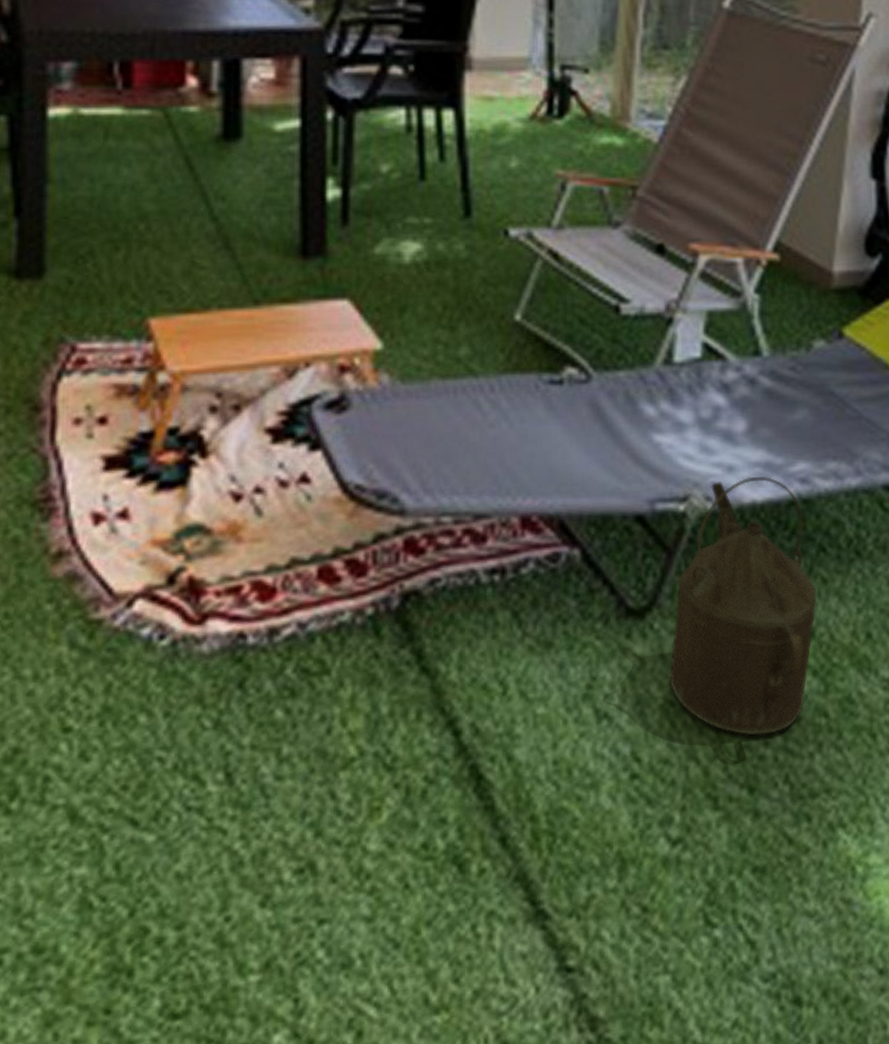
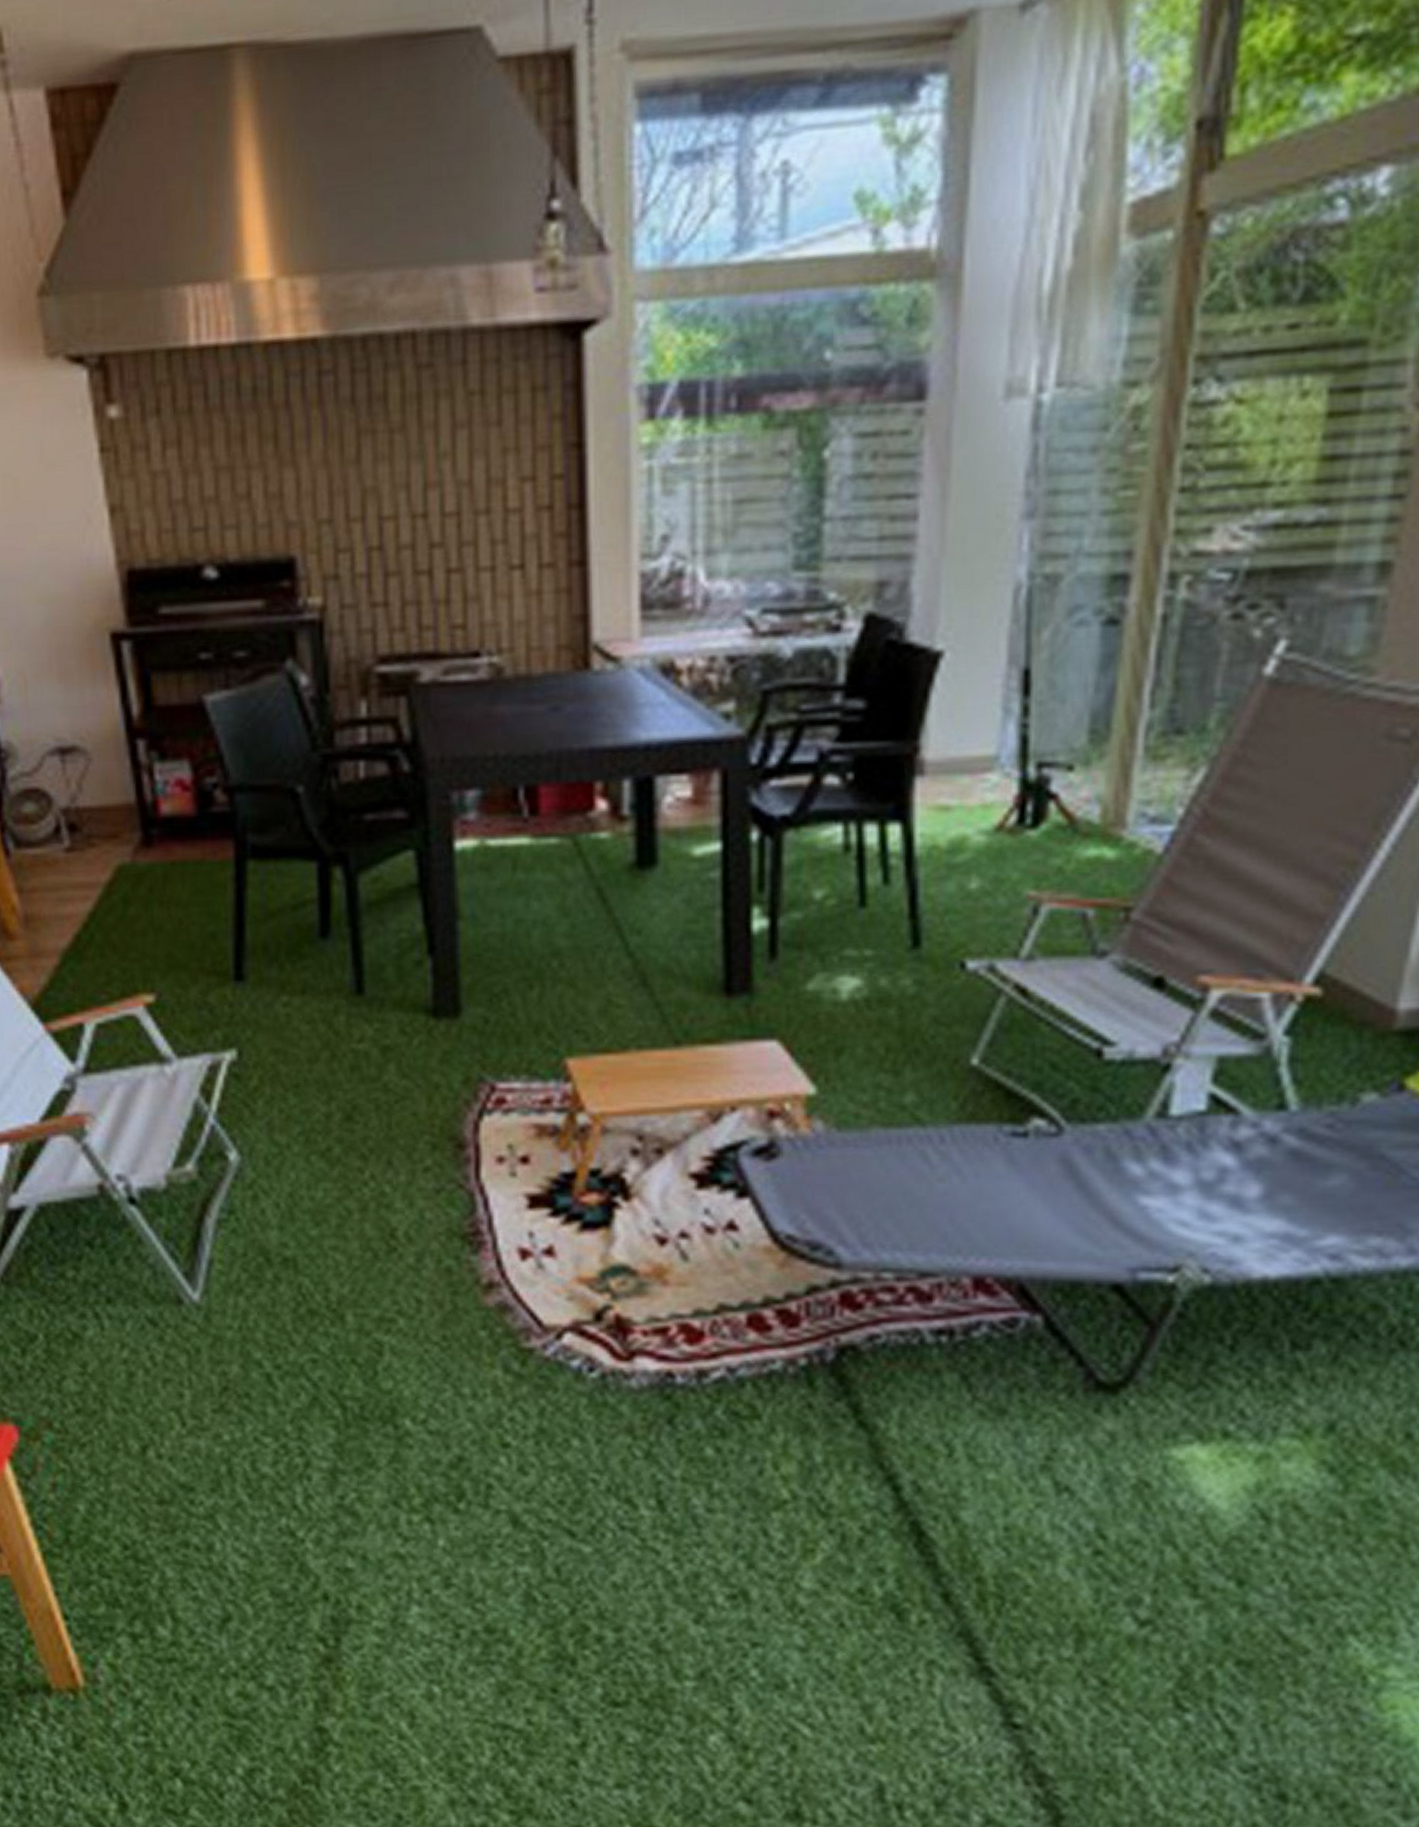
watering can: present [669,477,817,736] -> none [1145,1250,1342,1529]

